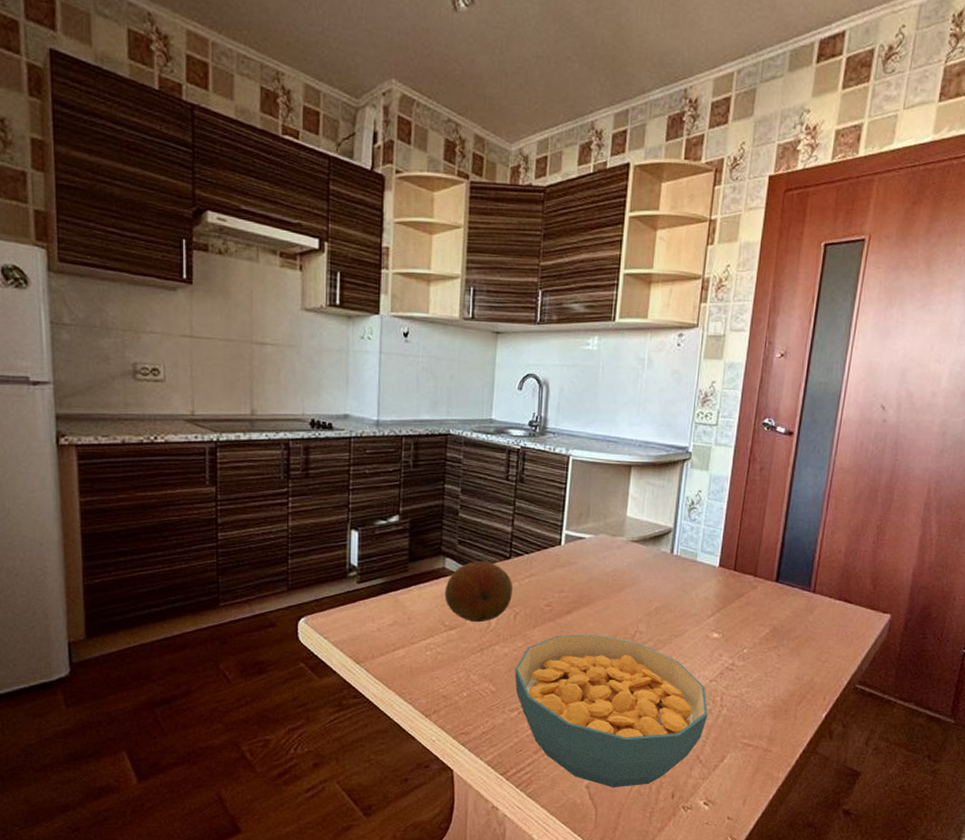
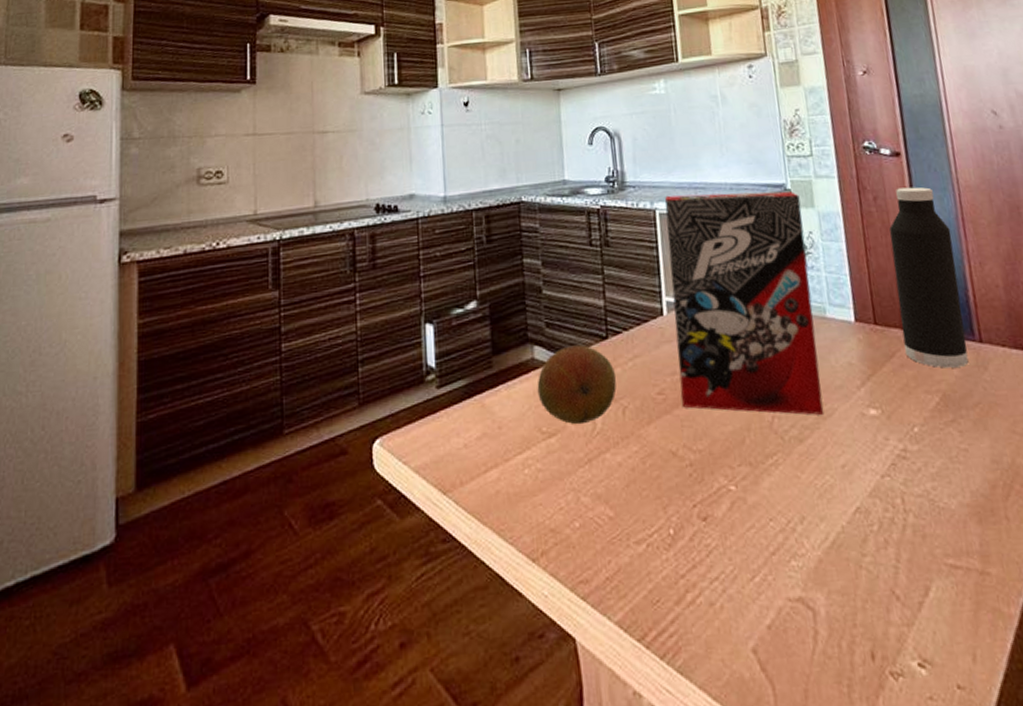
cereal bowl: present [515,634,708,788] -> none [634,425,891,651]
cereal box: none [564,444,698,633] -> present [664,191,824,415]
water bottle: none [752,463,816,609] -> present [889,187,969,368]

